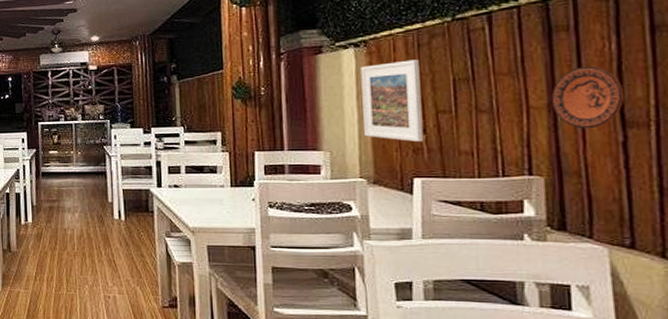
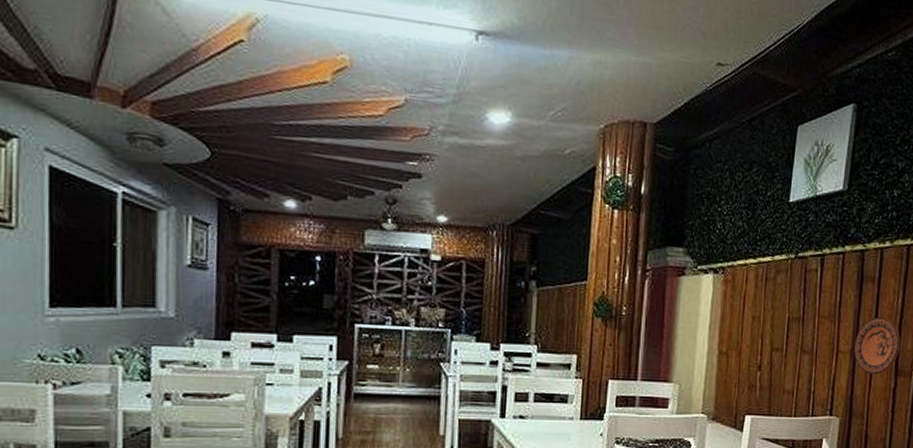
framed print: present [360,59,424,143] -> none [711,293,765,379]

